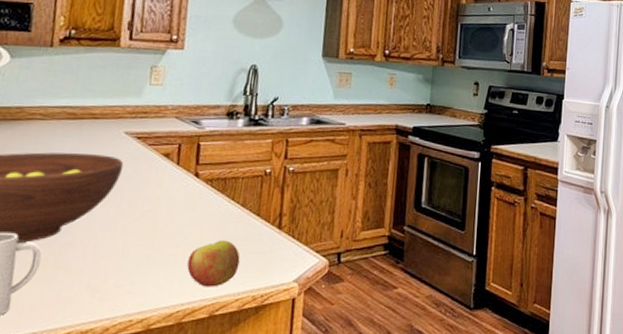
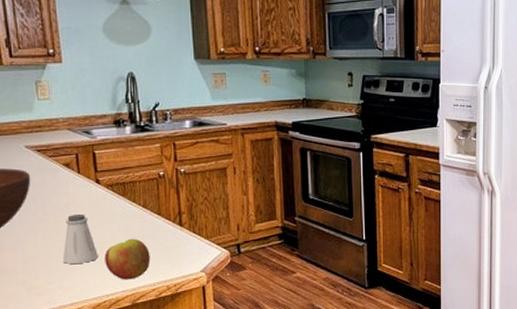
saltshaker: none [139,210,182,267] -> present [62,214,98,265]

